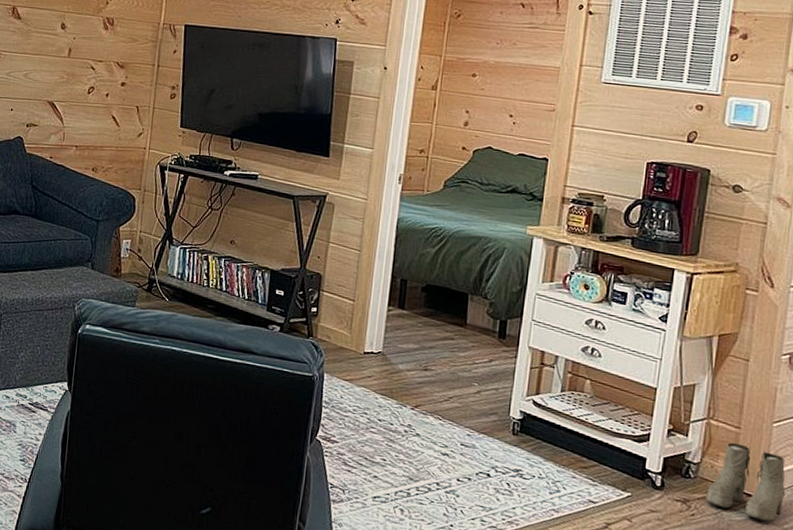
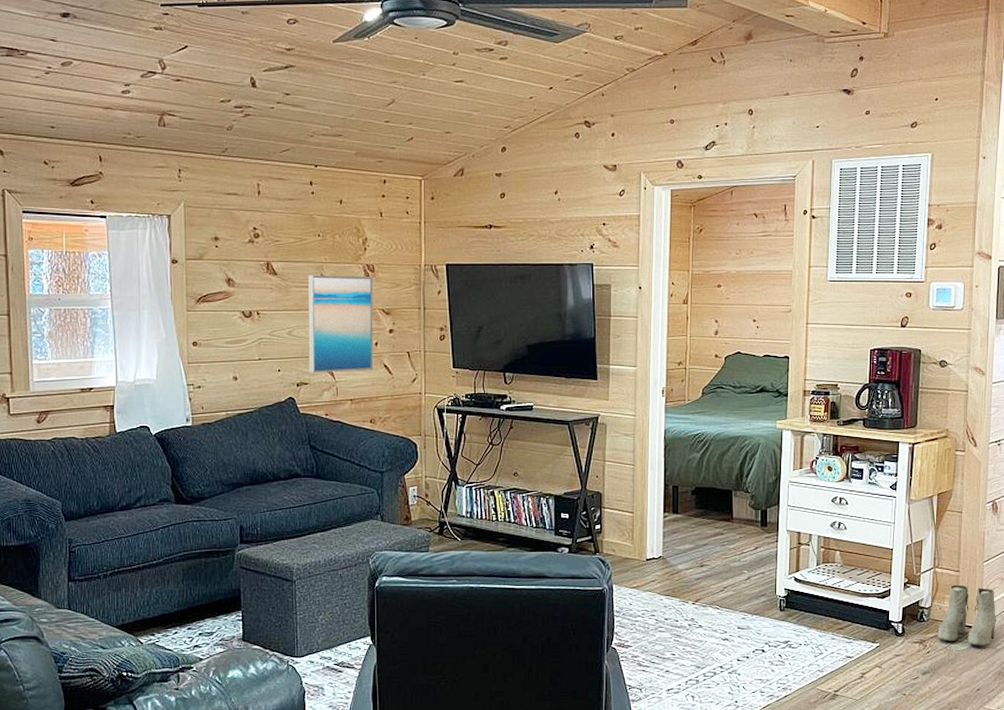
wall art: none [39,23,111,120] -> present [308,275,374,373]

